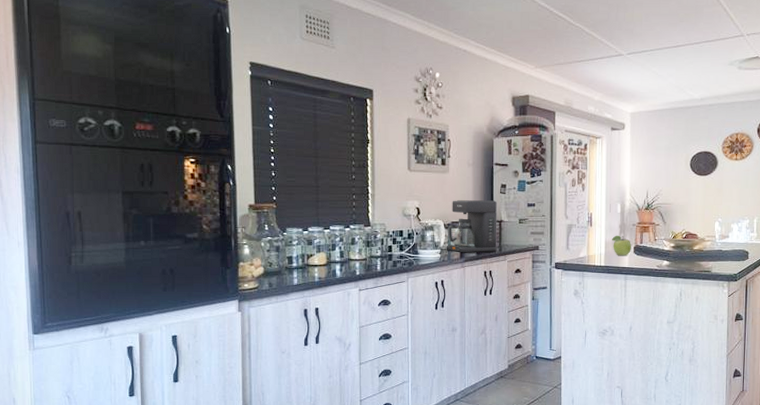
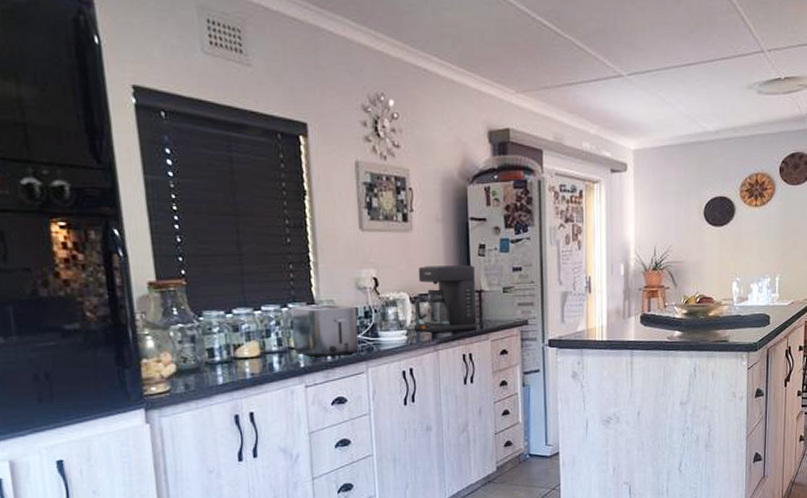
toaster: none [352,227,402,268] -> present [291,304,359,358]
fruit: present [611,235,632,256] -> none [614,302,638,328]

